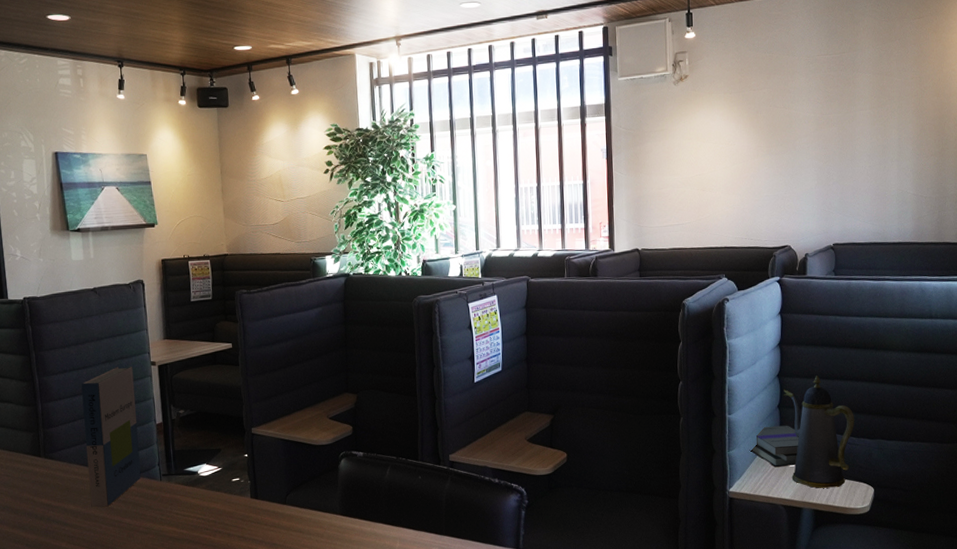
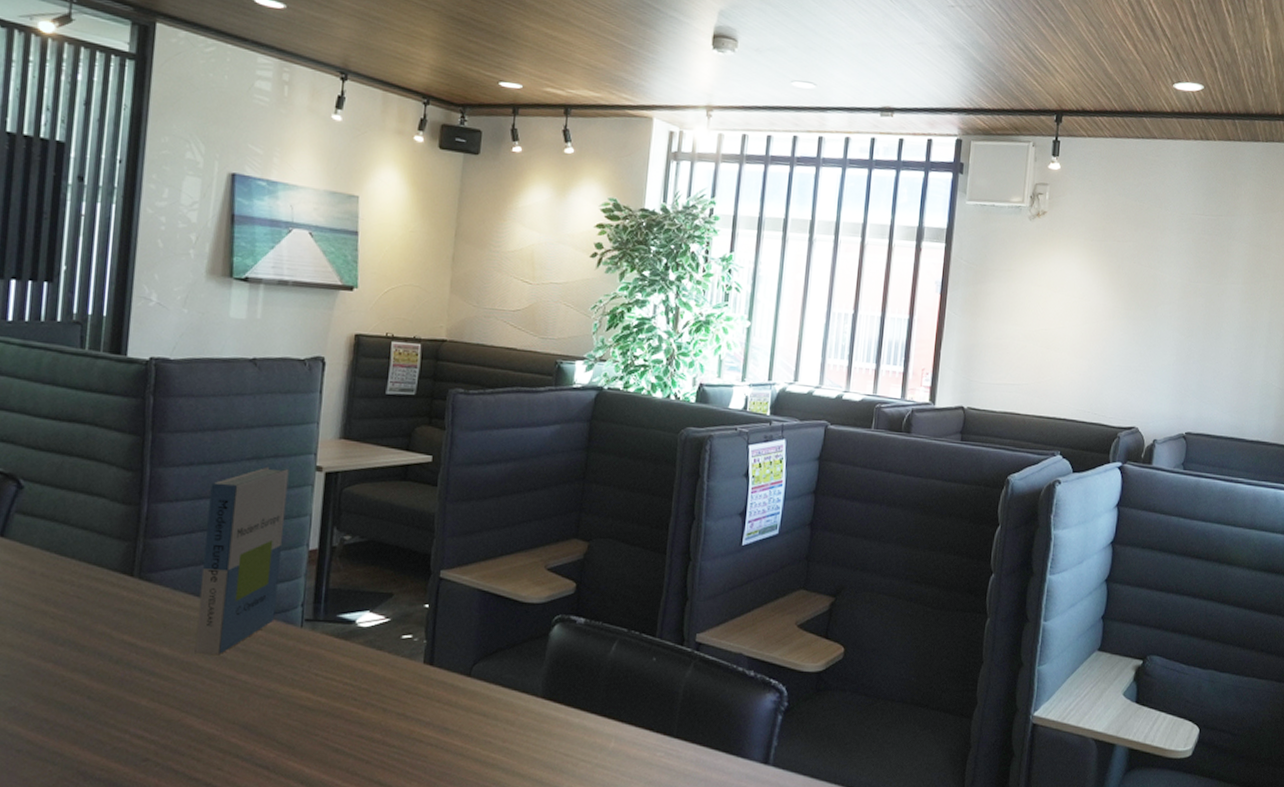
books: present [749,425,799,467] -> none [1063,640,1122,692]
coffee pot: present [784,376,854,488] -> none [1107,586,1187,723]

